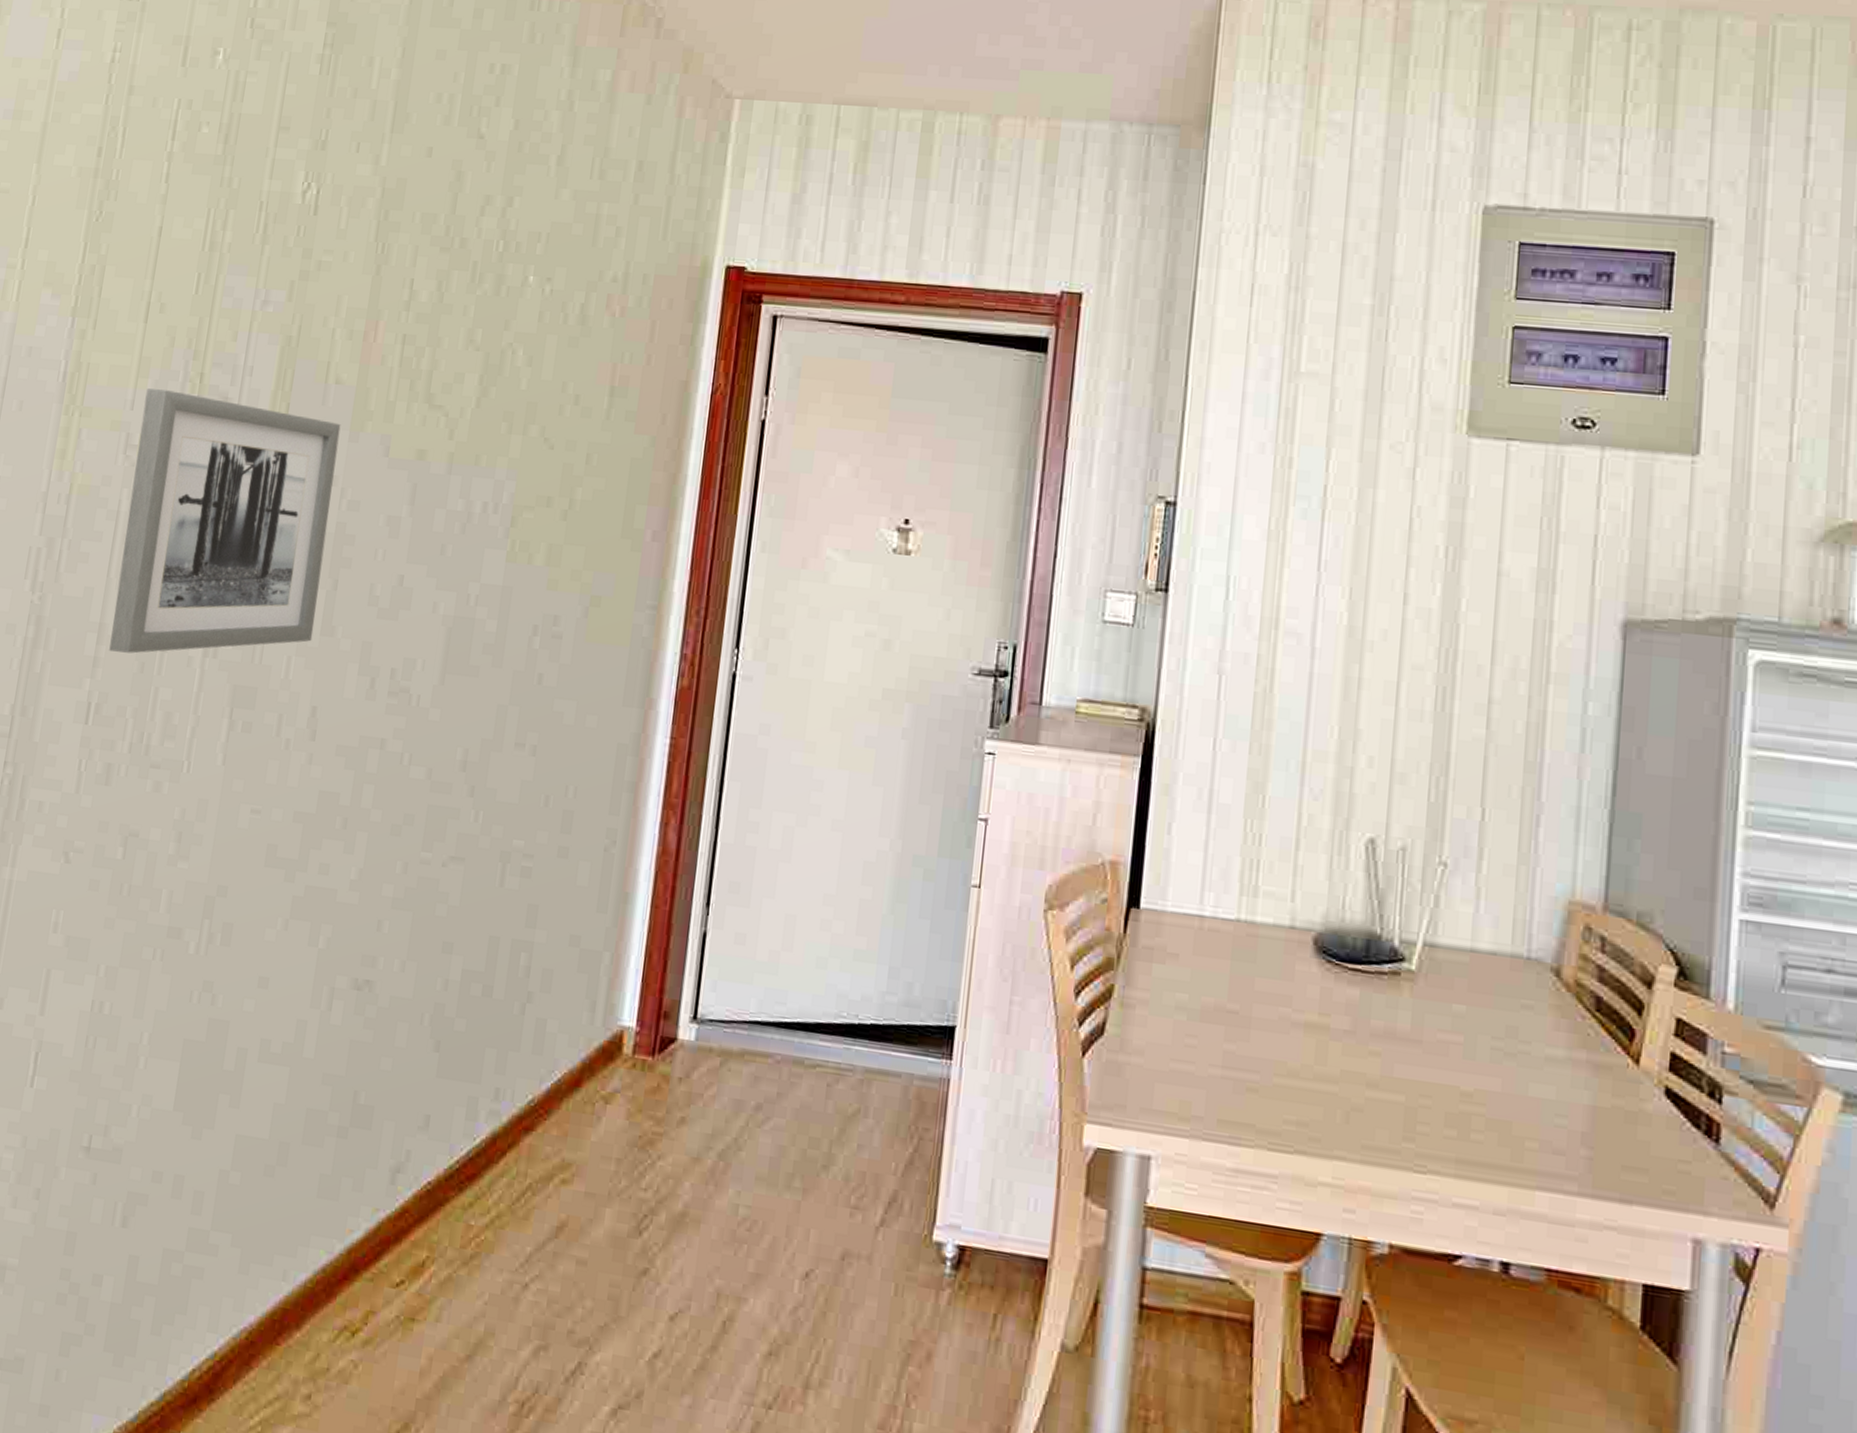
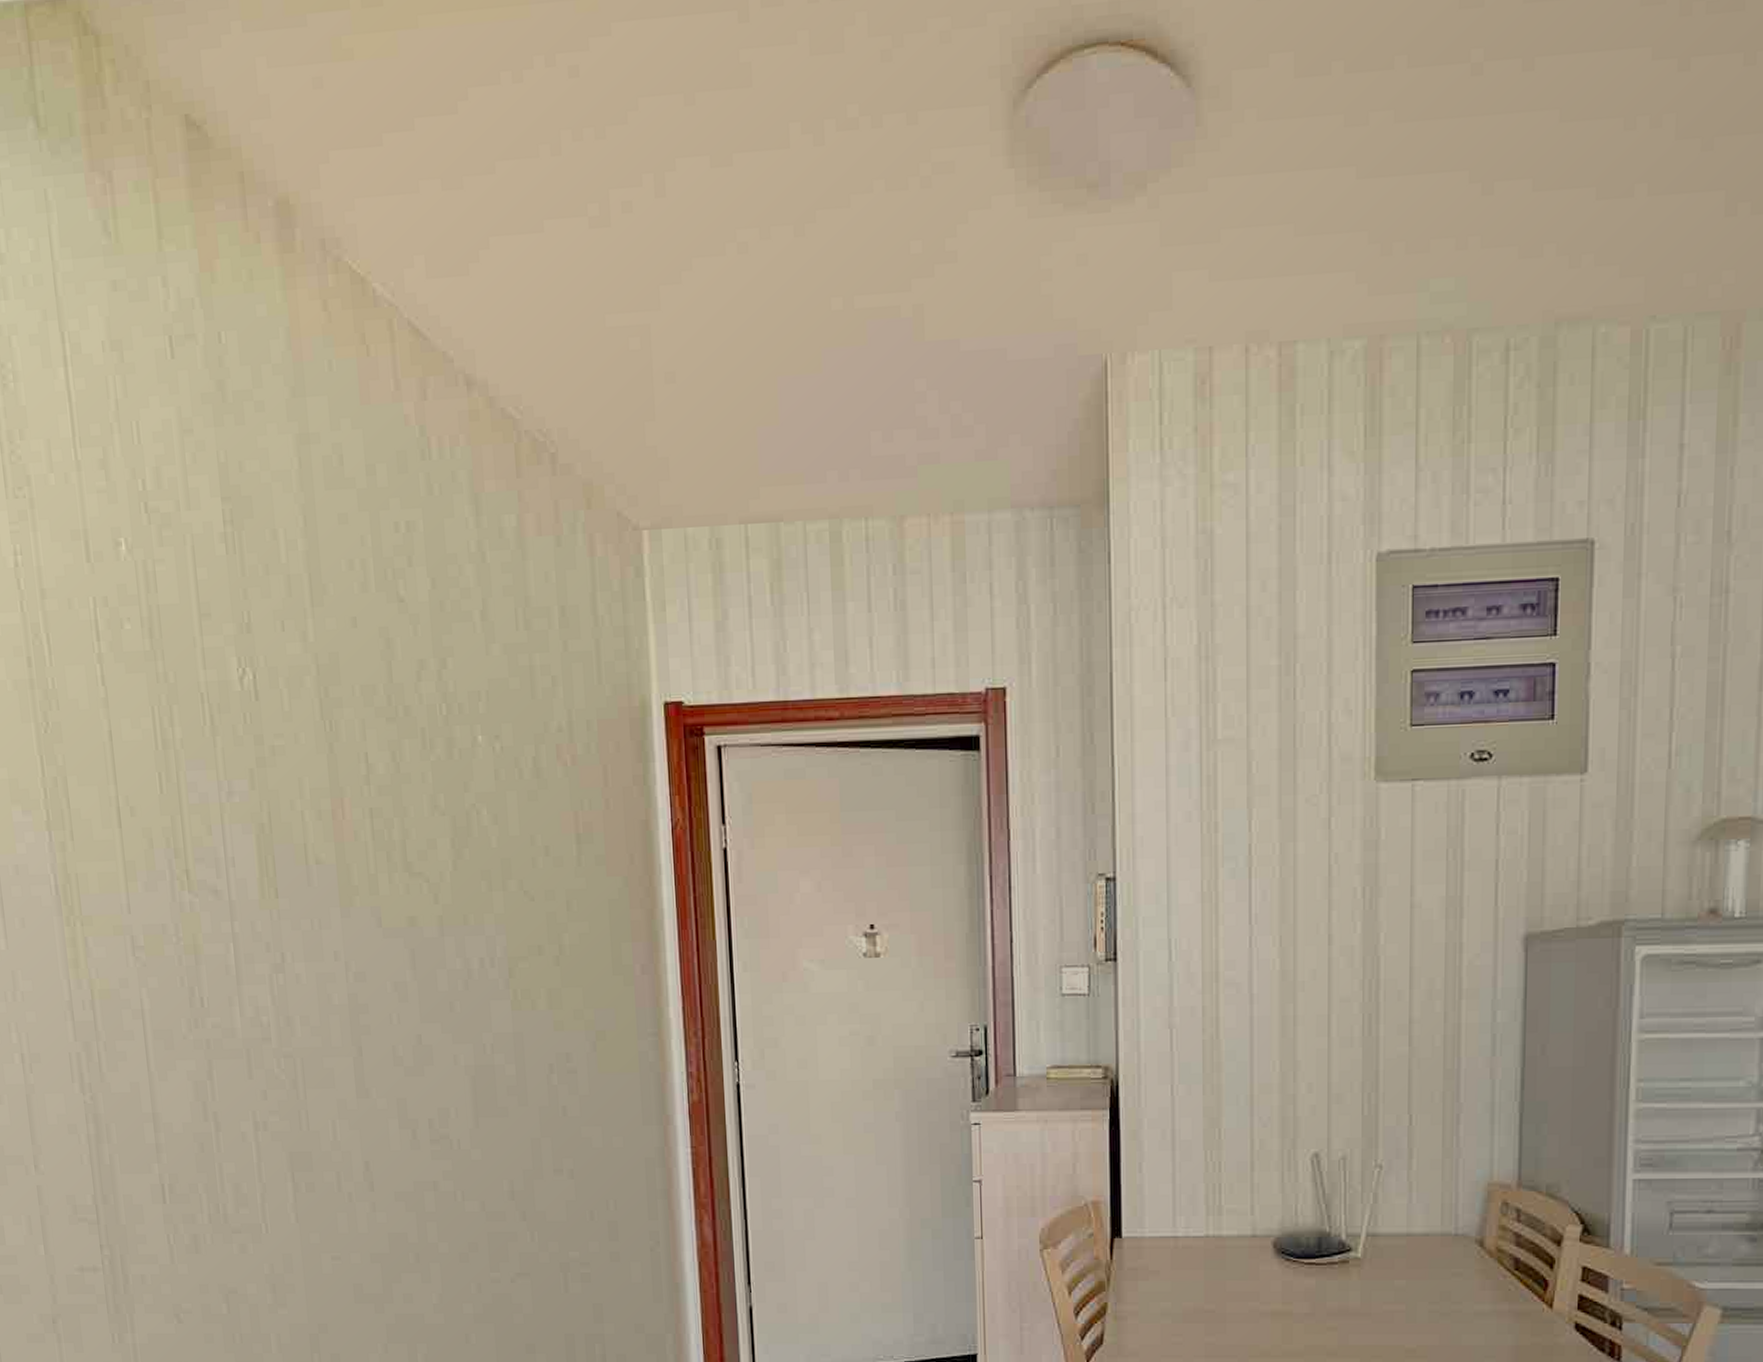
wall art: present [109,388,341,654] -> none [138,890,351,1137]

